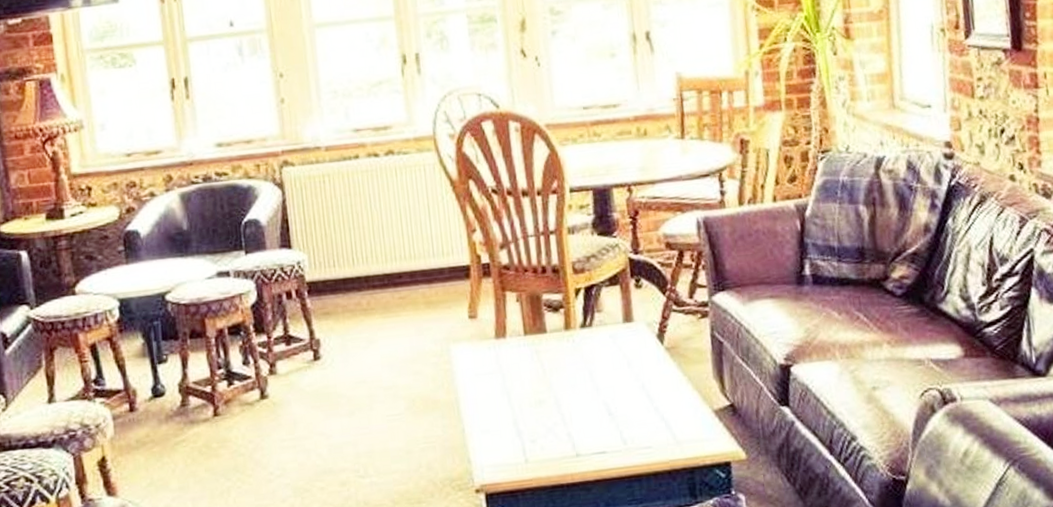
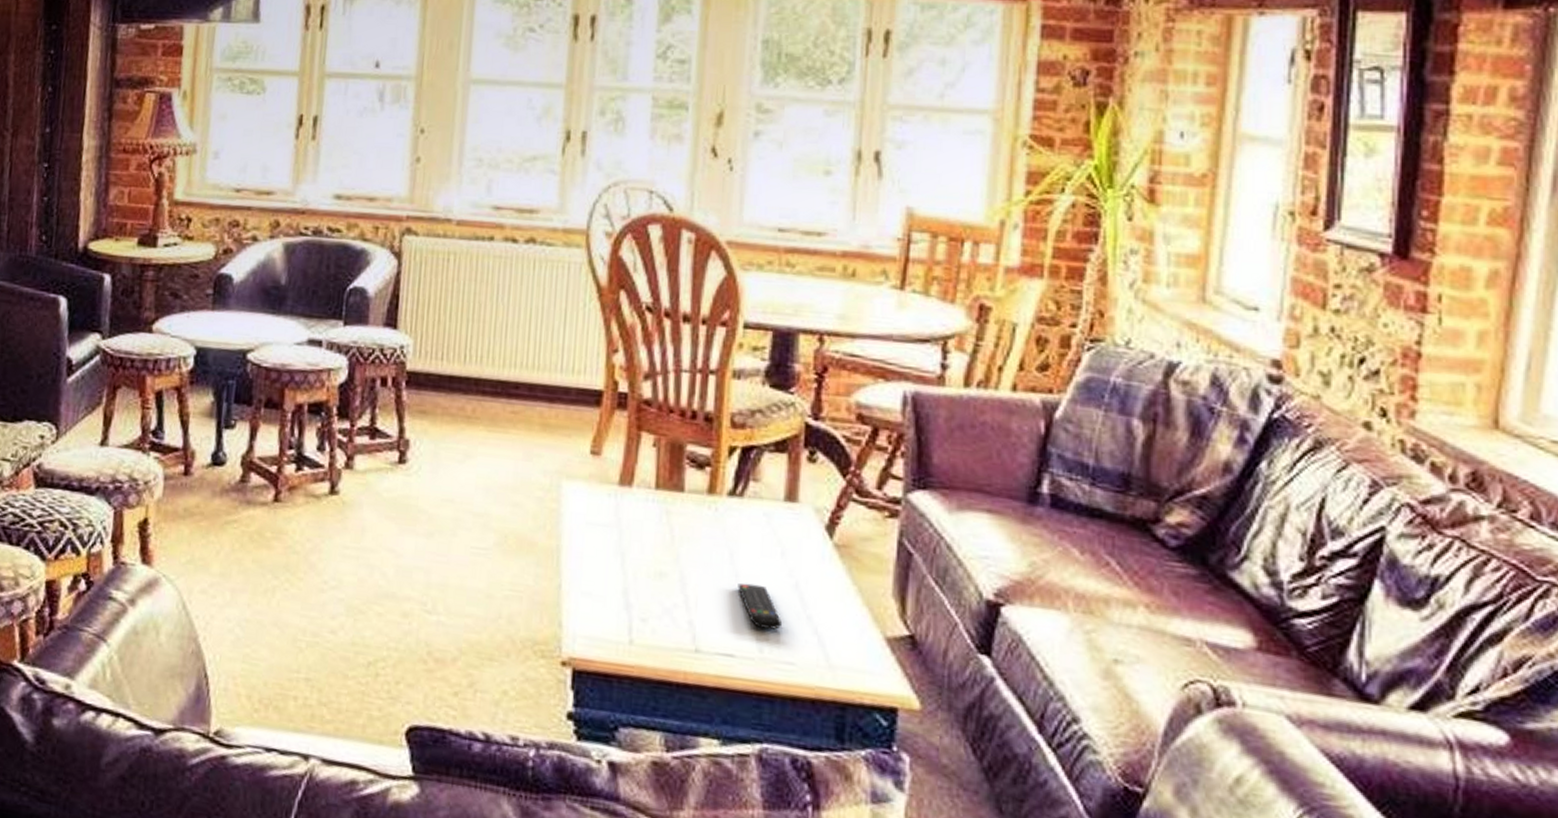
remote control: none [599,392,637,427] -> present [738,583,781,630]

